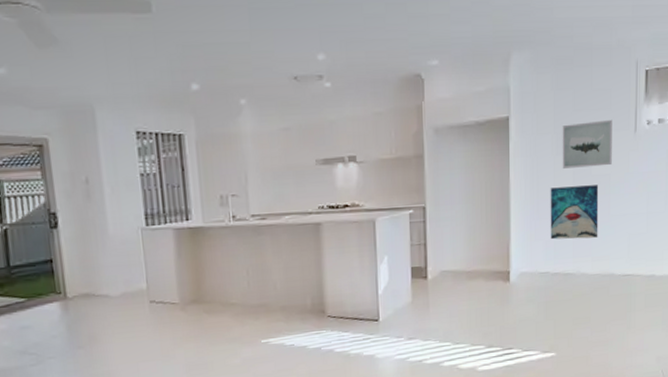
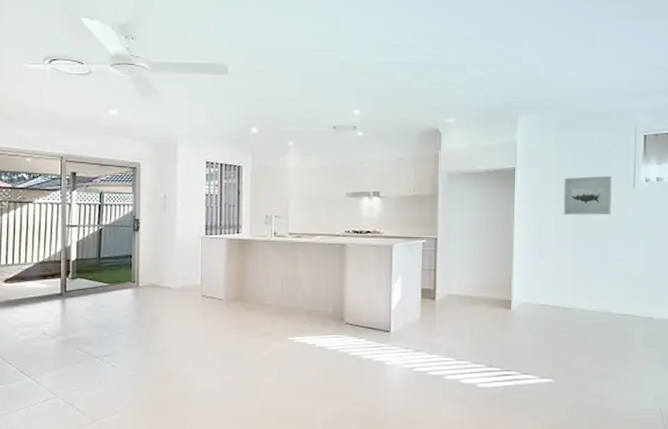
wall art: present [550,185,599,240] -> none [550,231,598,278]

